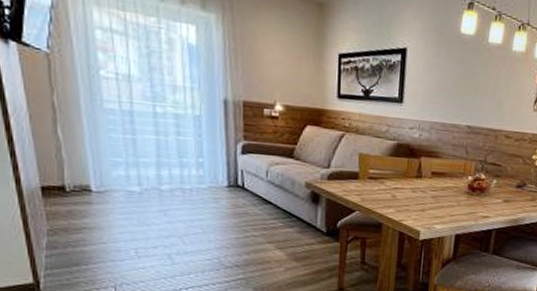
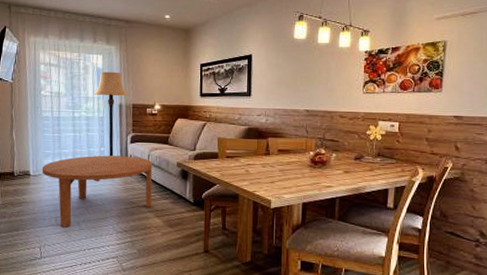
coffee table: none [109,168,273,261] -> present [41,155,153,227]
lamp: none [185,50,235,171] -> present [94,71,127,157]

